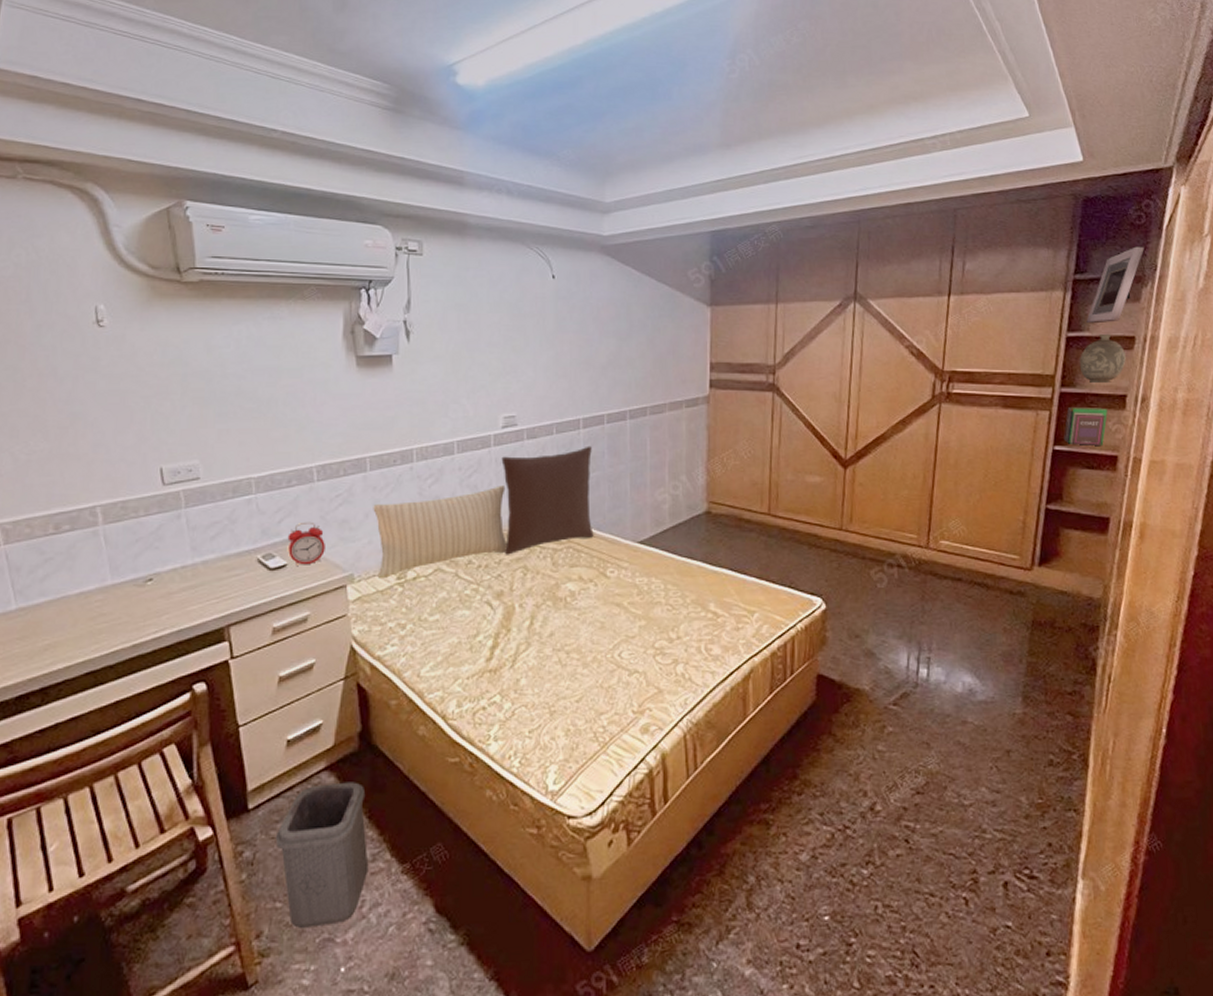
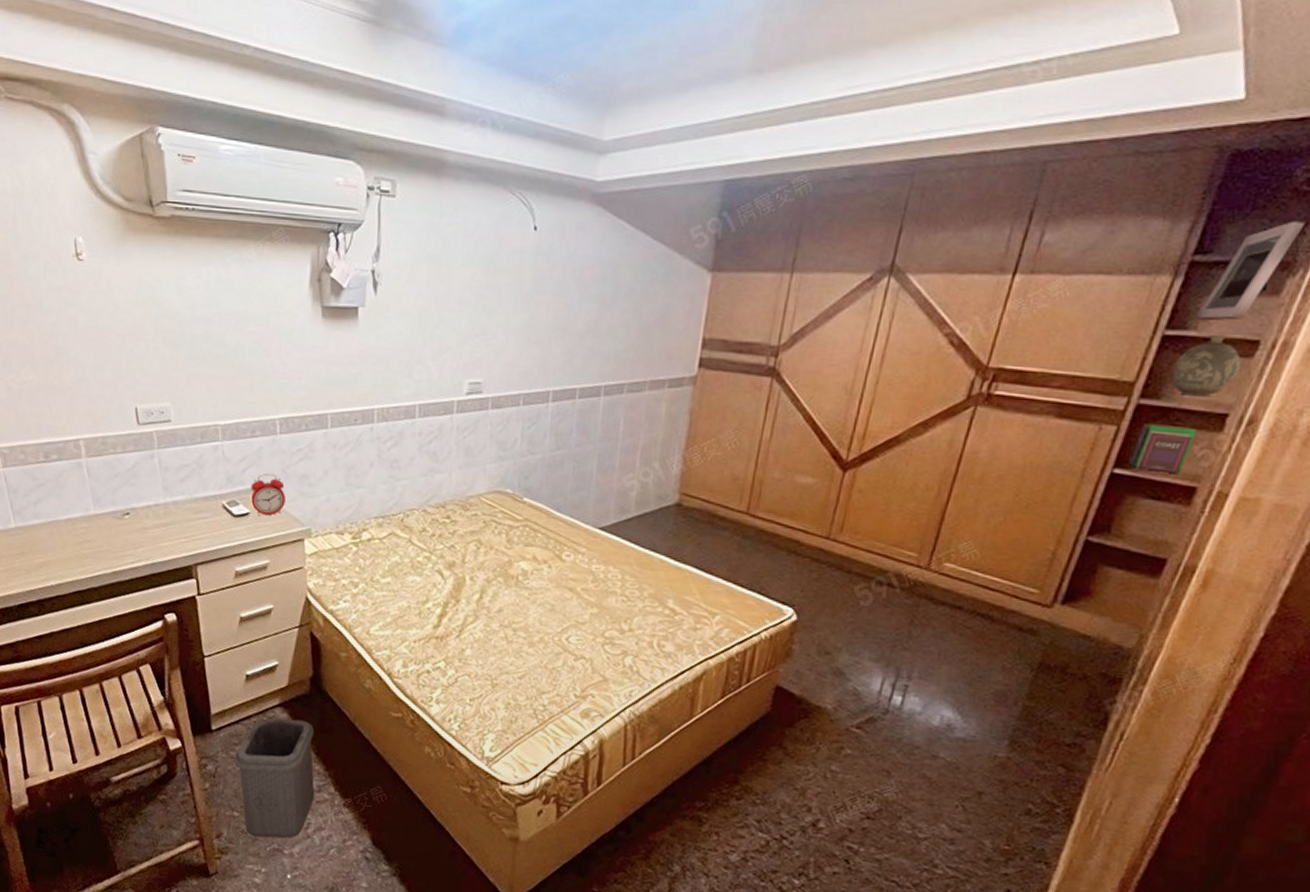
pillow: present [373,485,507,580] -> none [332,455,465,537]
pillow: present [501,445,594,555] -> none [460,421,560,527]

